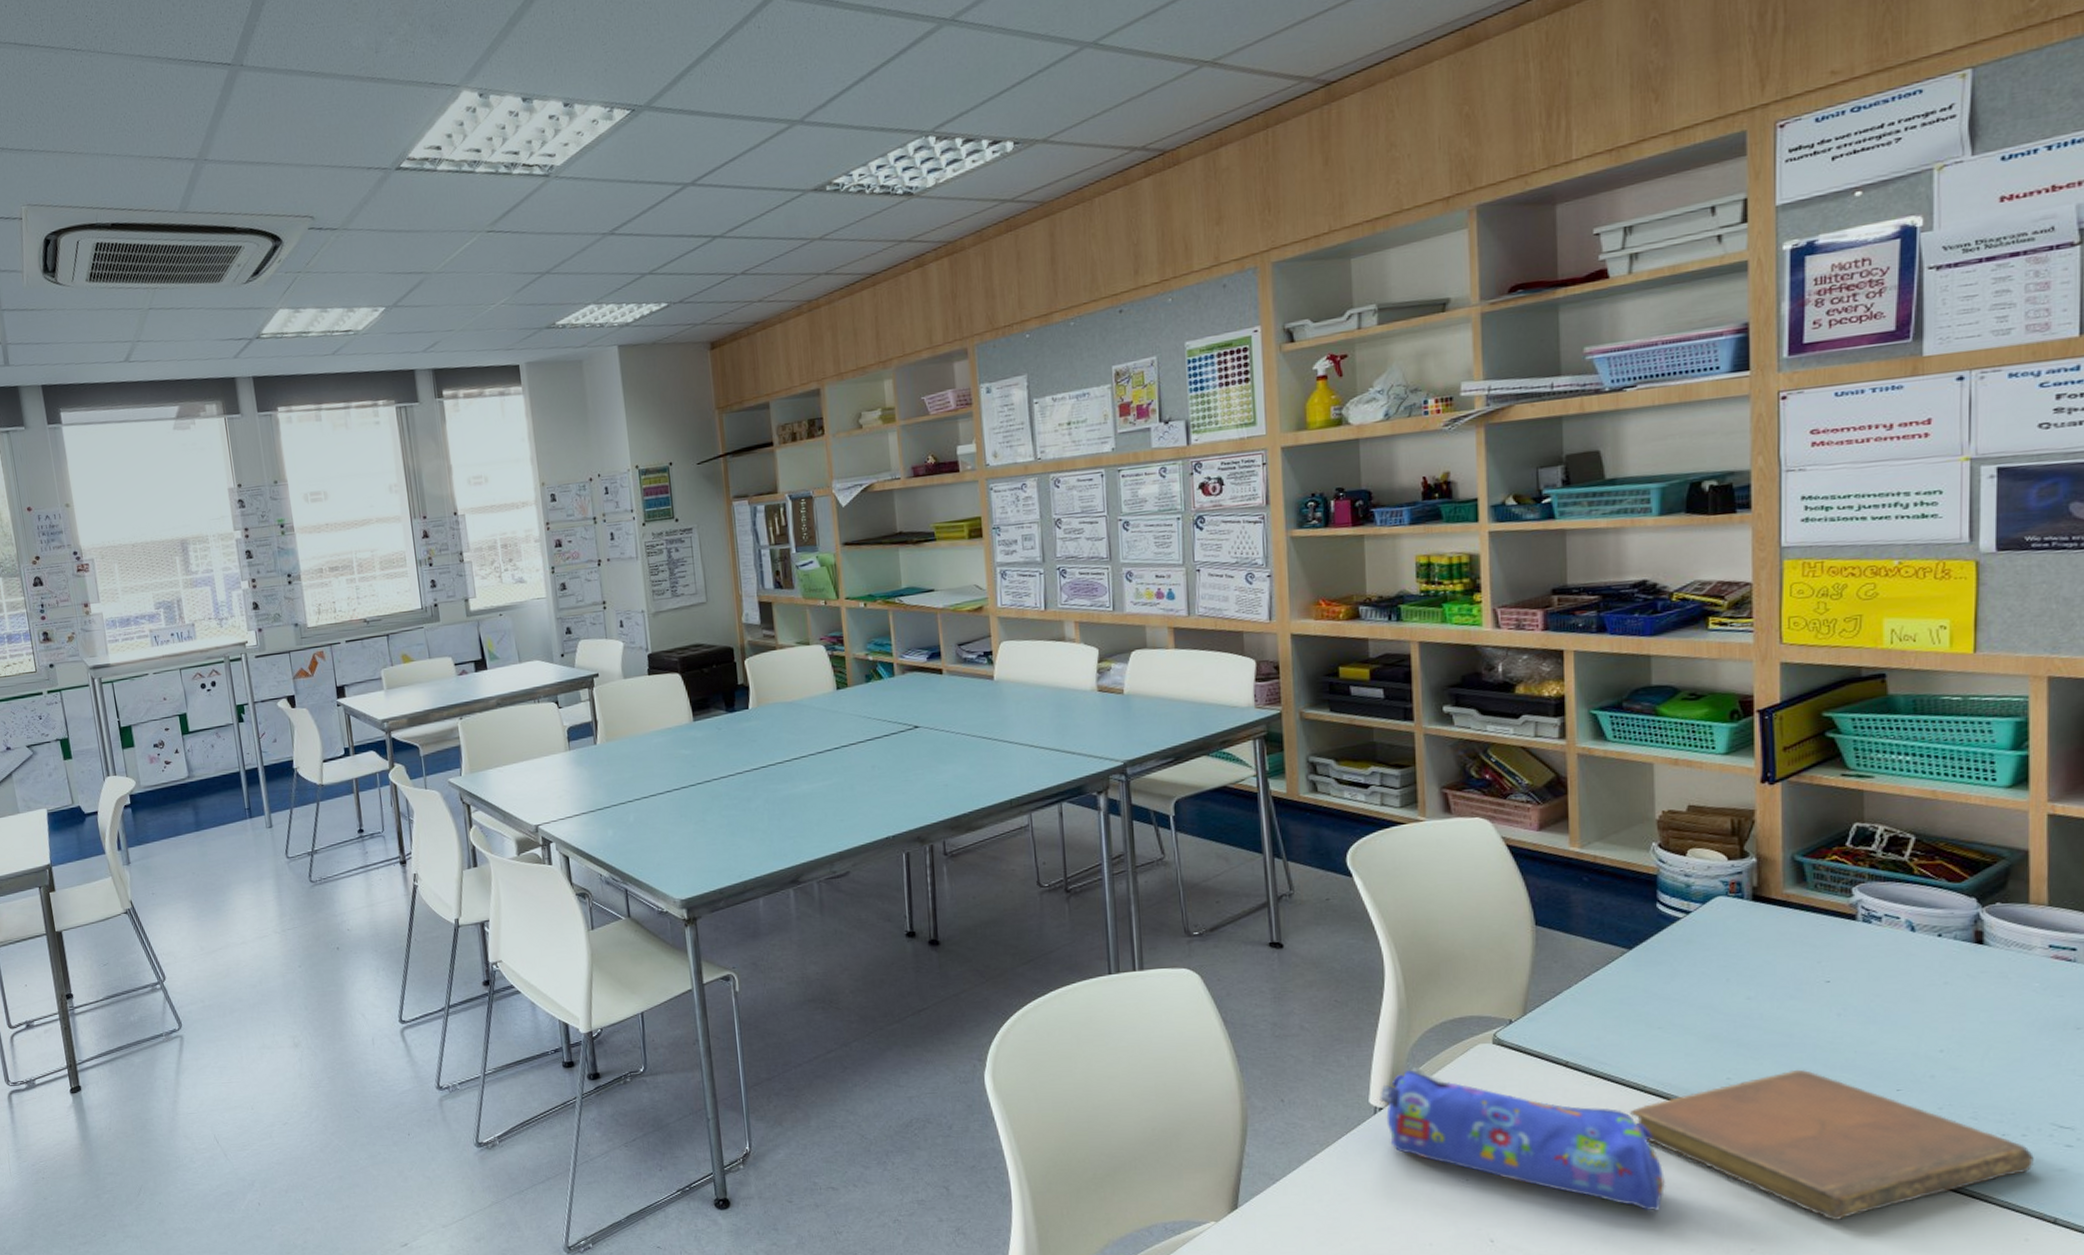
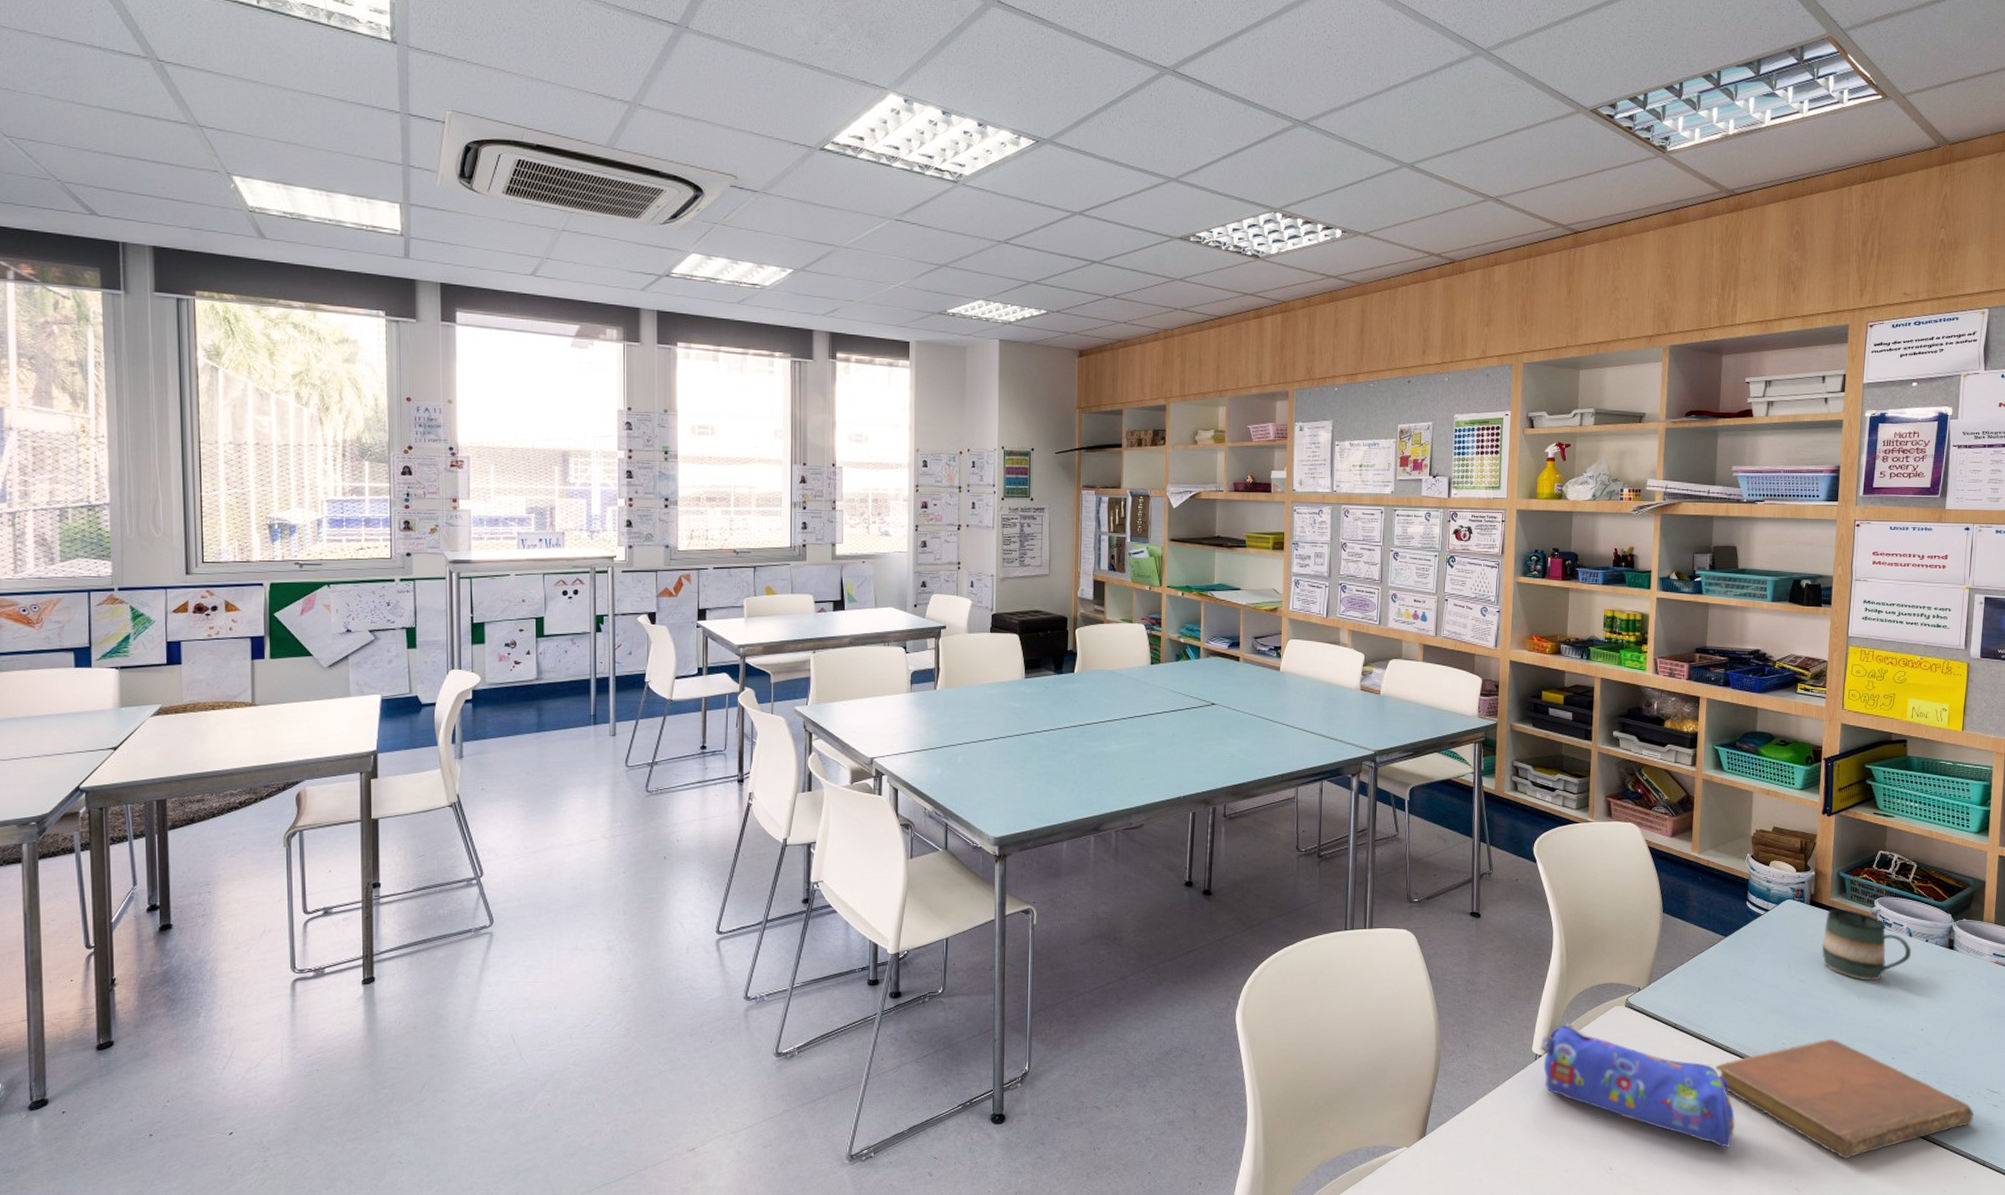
mug: none [1775,902,1915,993] -> present [1821,909,1911,981]

